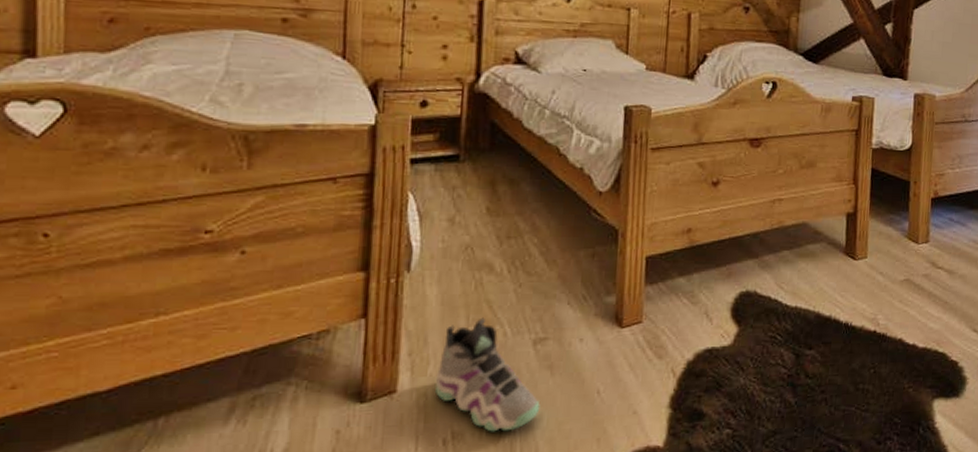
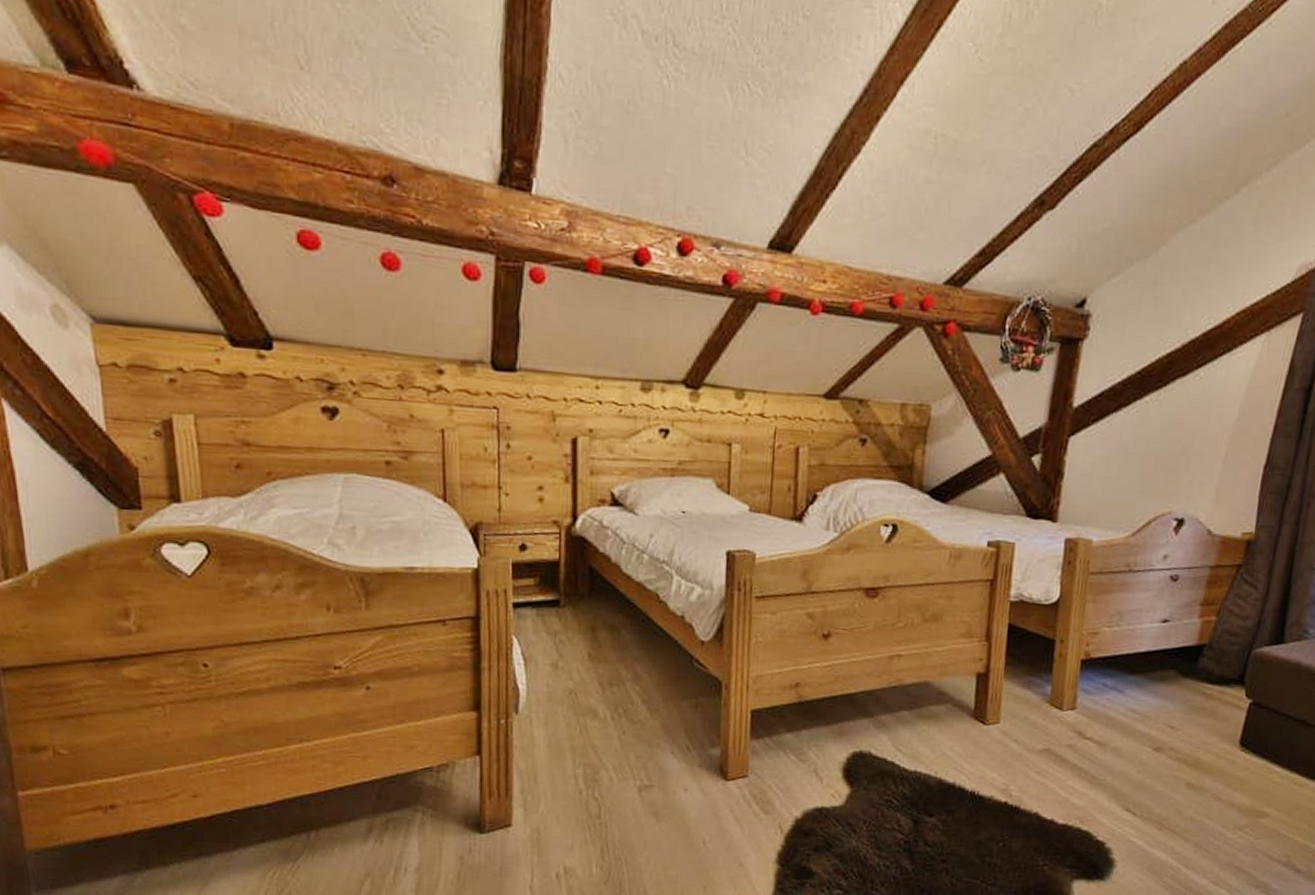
sneaker: present [434,317,540,432] -> none [546,761,647,872]

